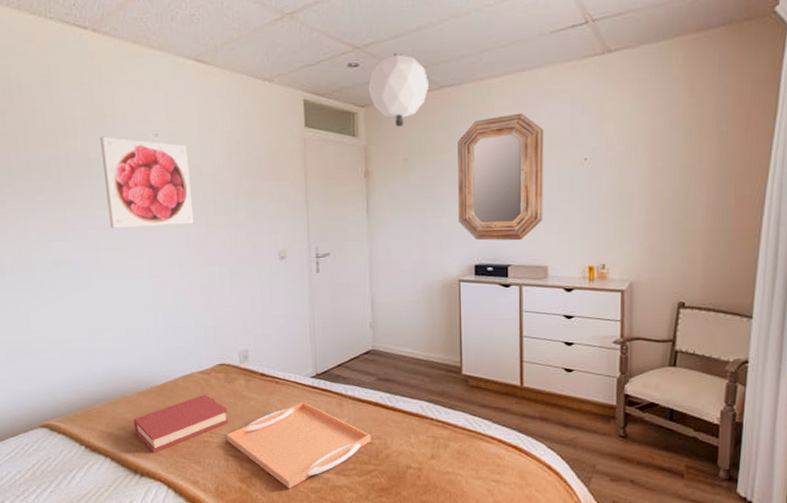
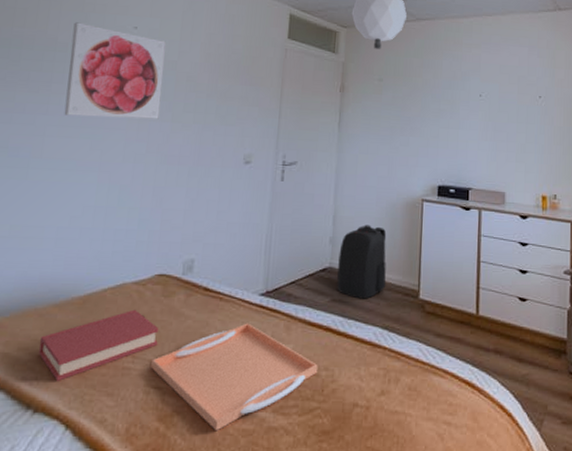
backpack: none [380,308,429,377] -> present [337,224,387,299]
home mirror: present [458,113,544,241] -> none [425,50,505,166]

